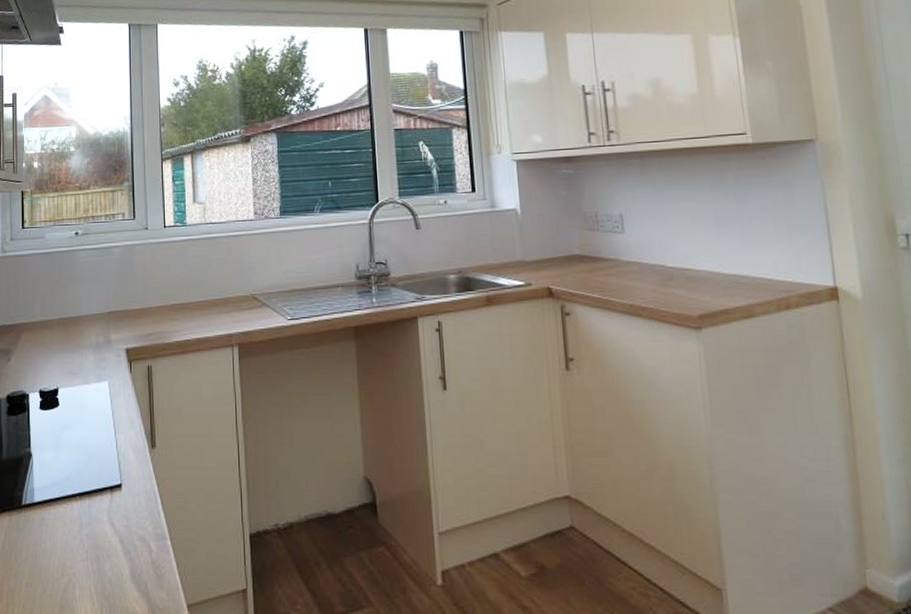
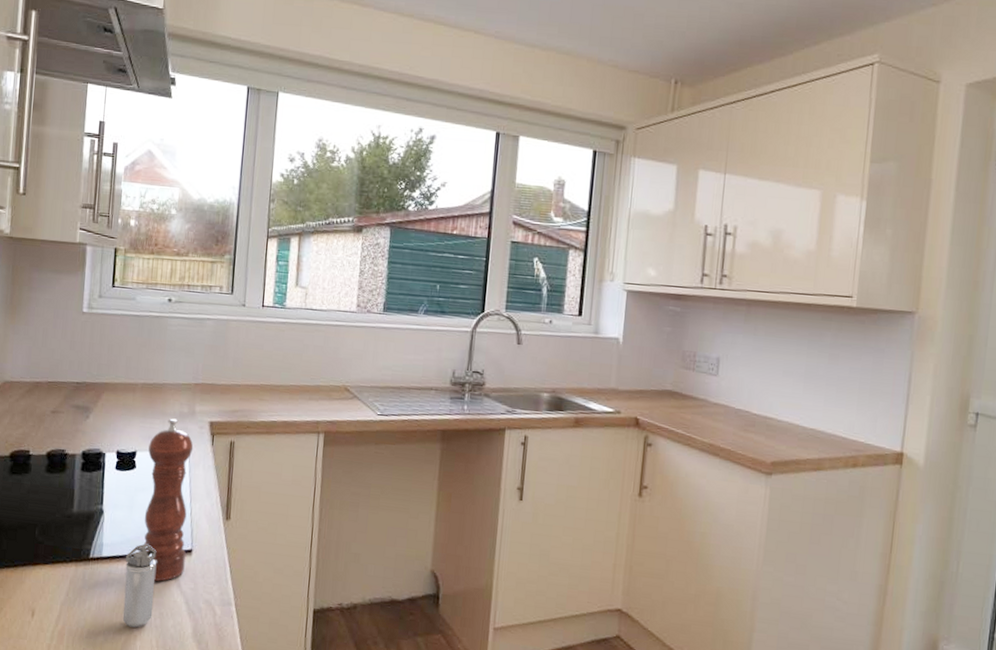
shaker: none [56,483,89,575] -> present [122,543,157,628]
pepper mill: none [70,350,116,522] -> present [143,418,194,581]

